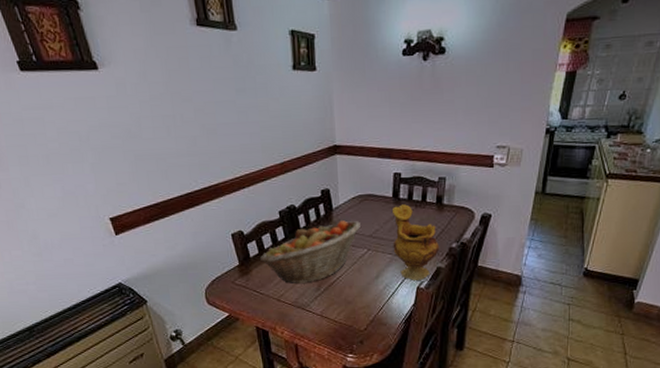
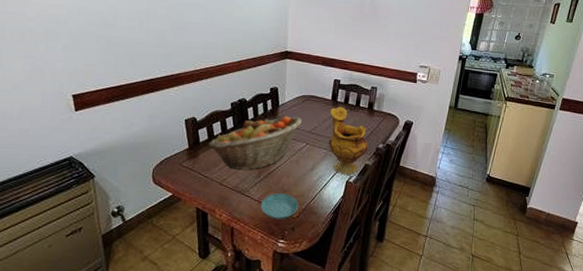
saucer: none [324,306,366,334] -> present [260,194,299,220]

